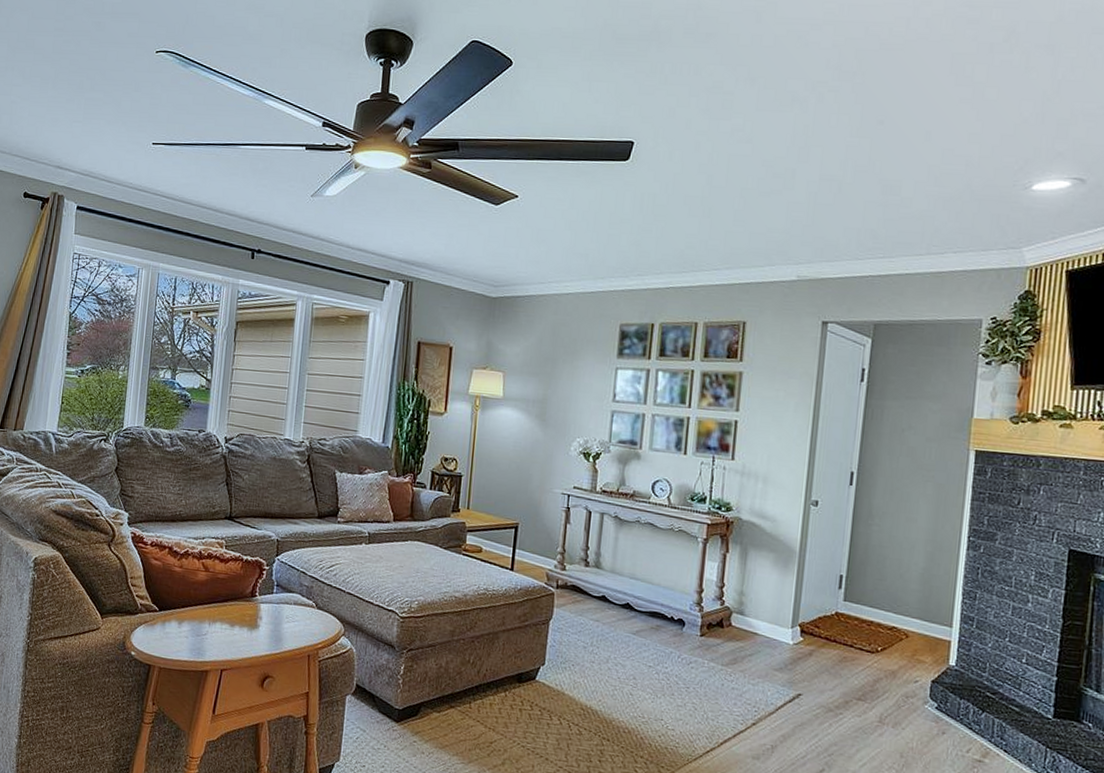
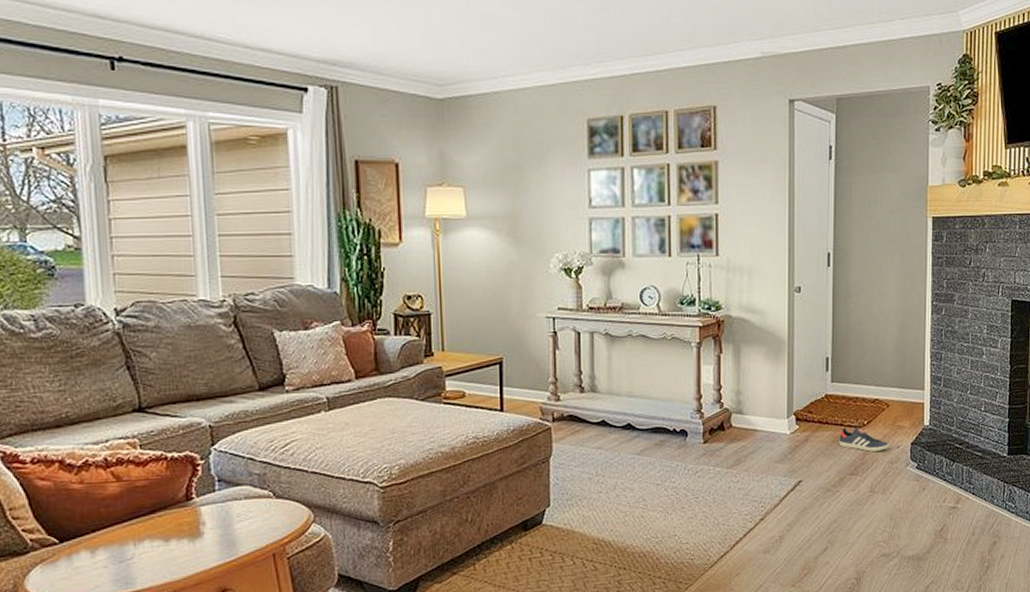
sneaker: none [847,649,905,682] -> present [839,427,889,452]

